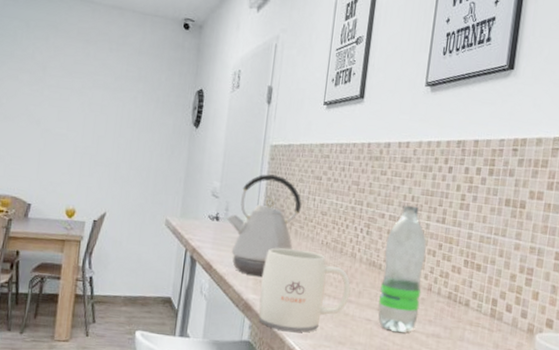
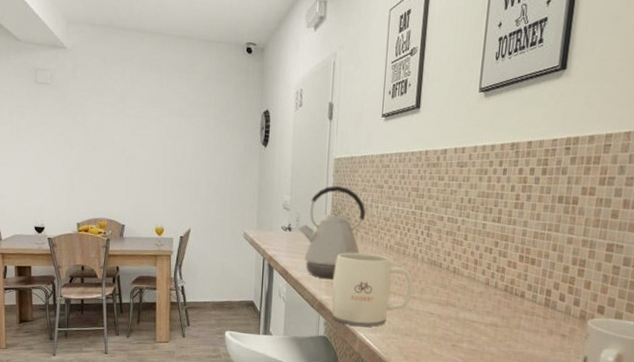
bottle: present [378,205,427,333] -> none [440,207,484,323]

